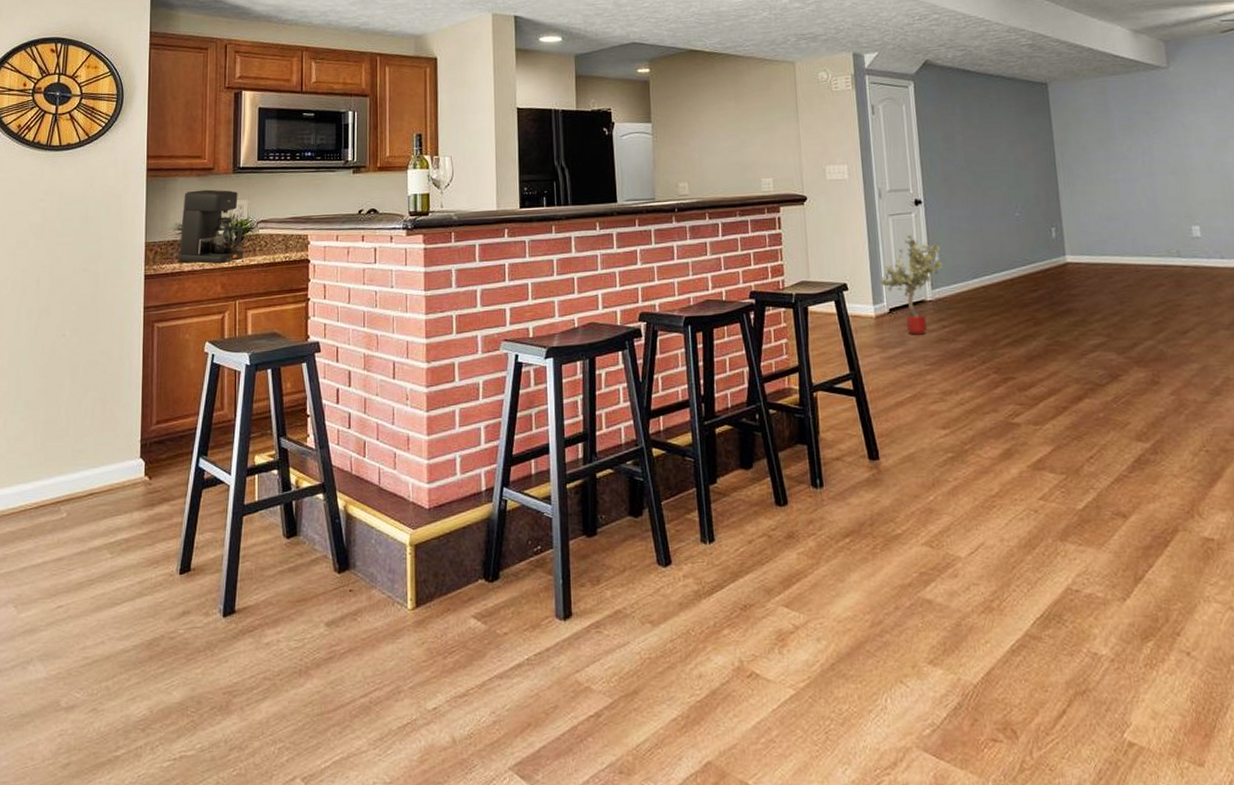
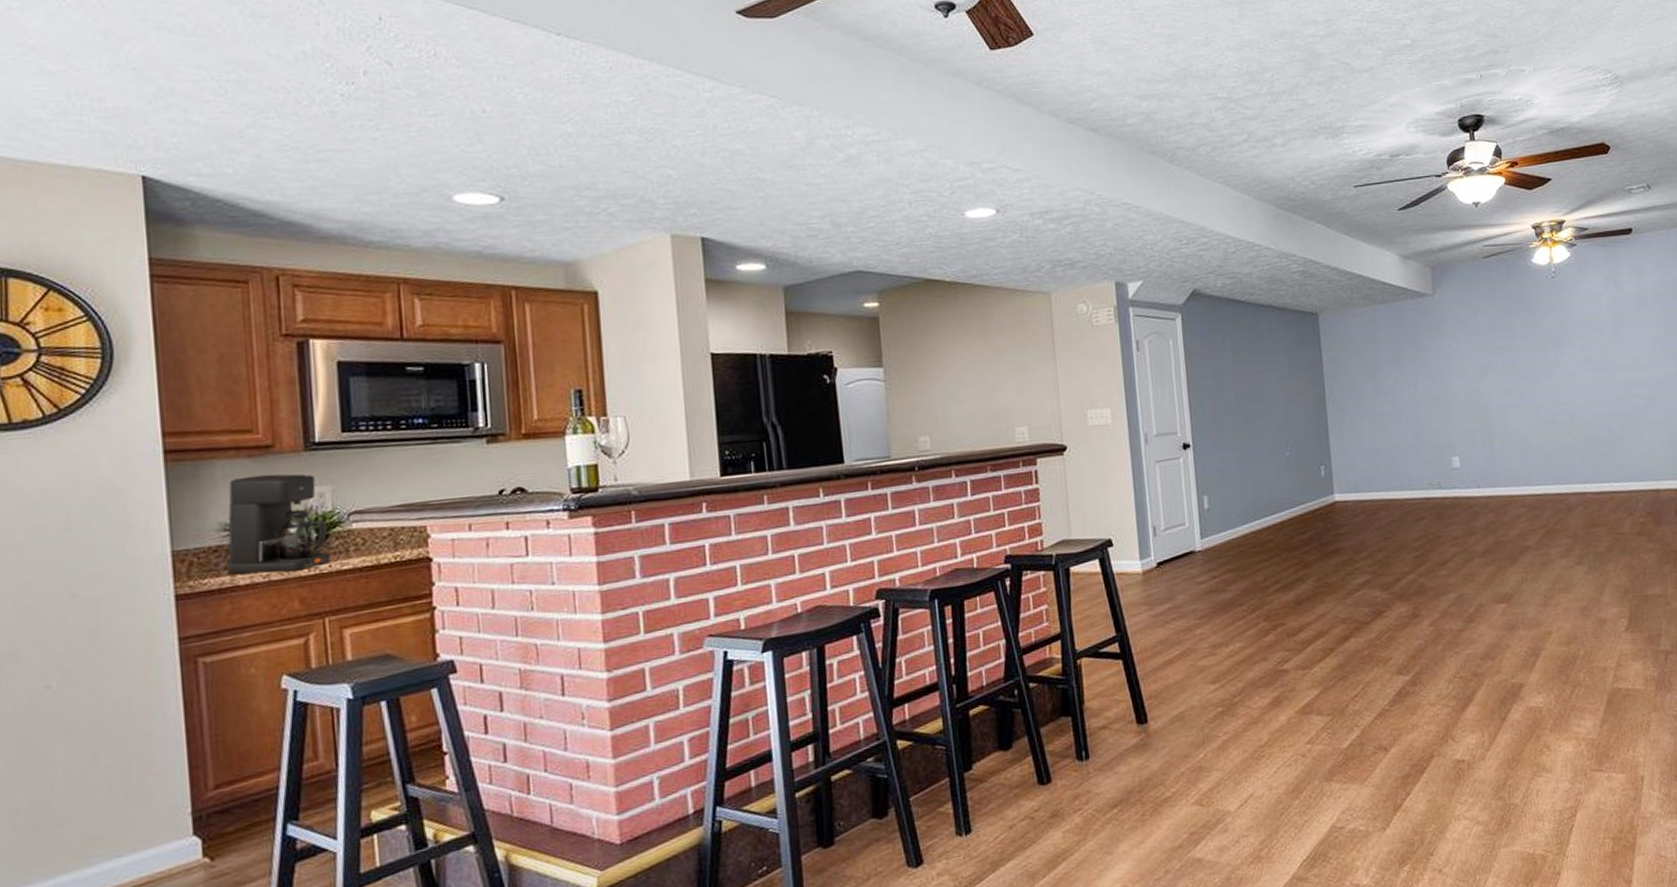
potted tree: present [880,234,943,335] -> none [1147,481,1213,589]

